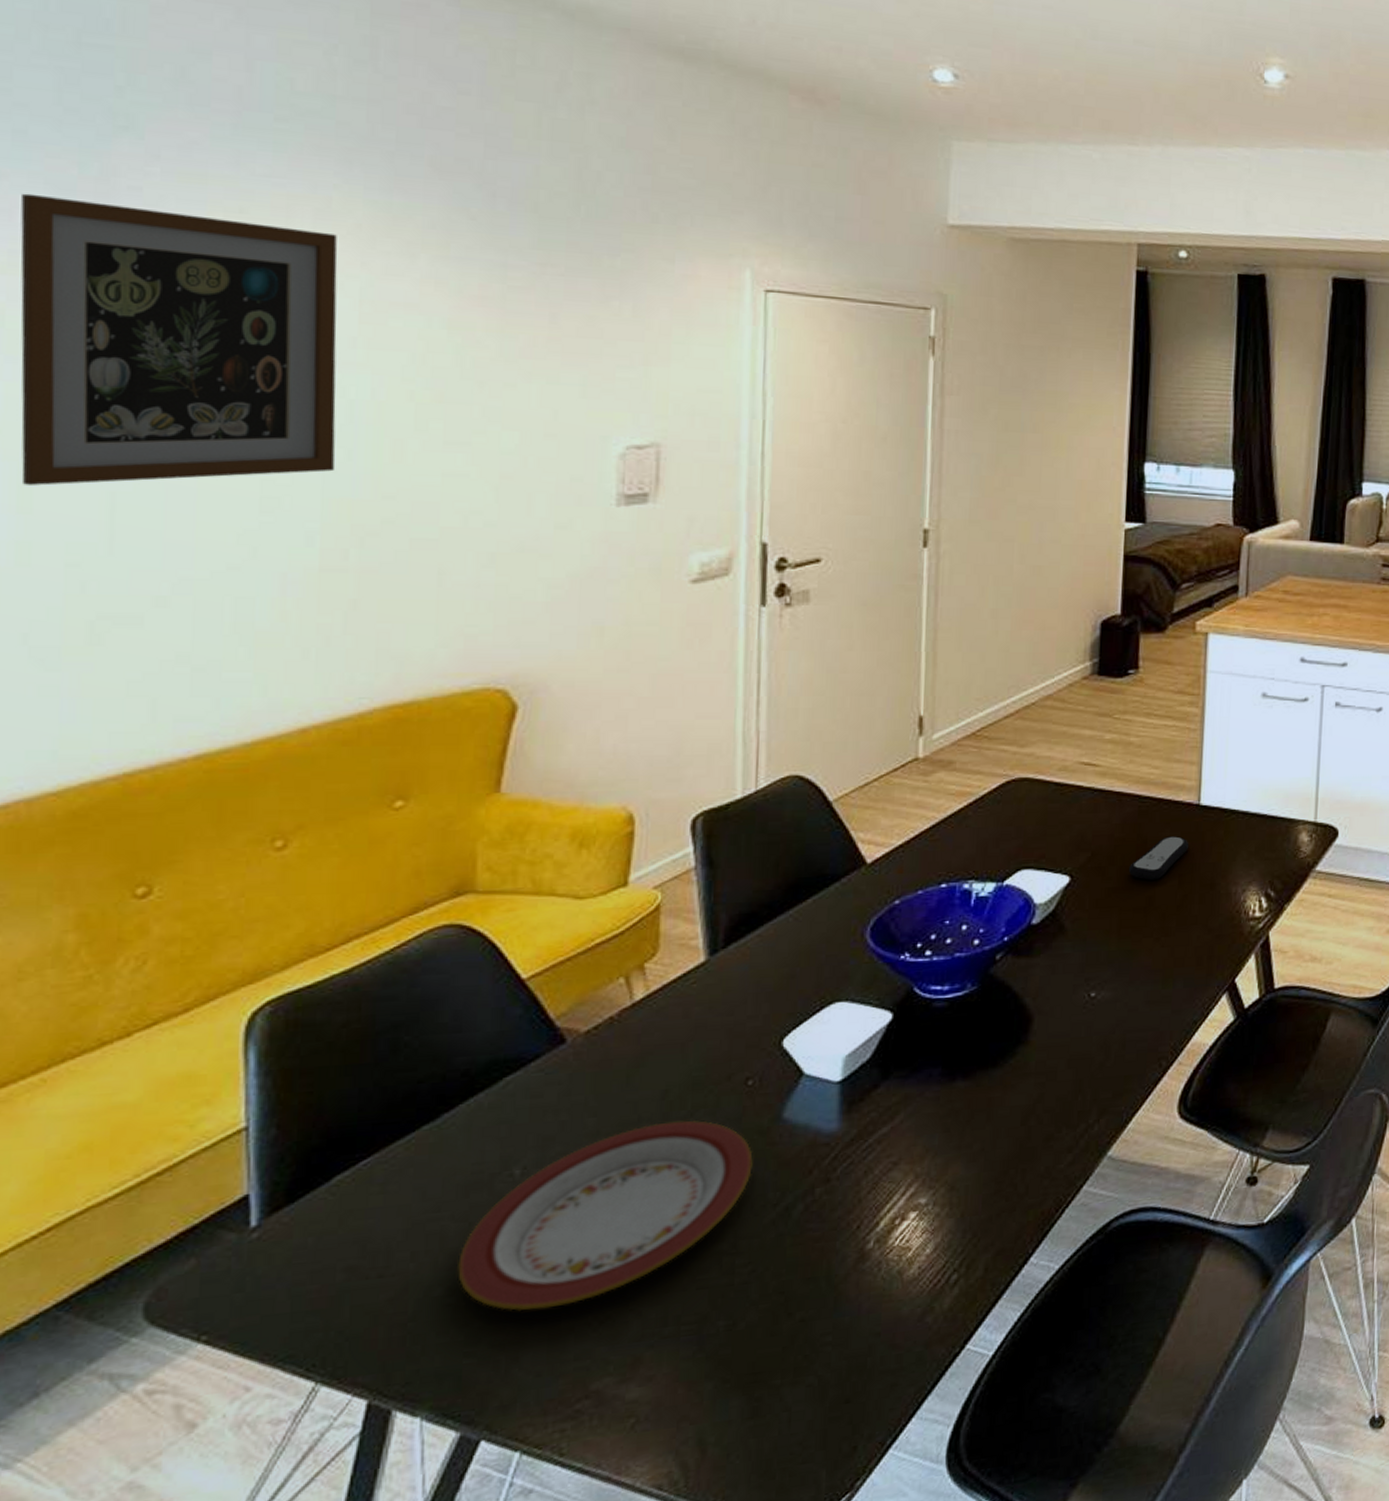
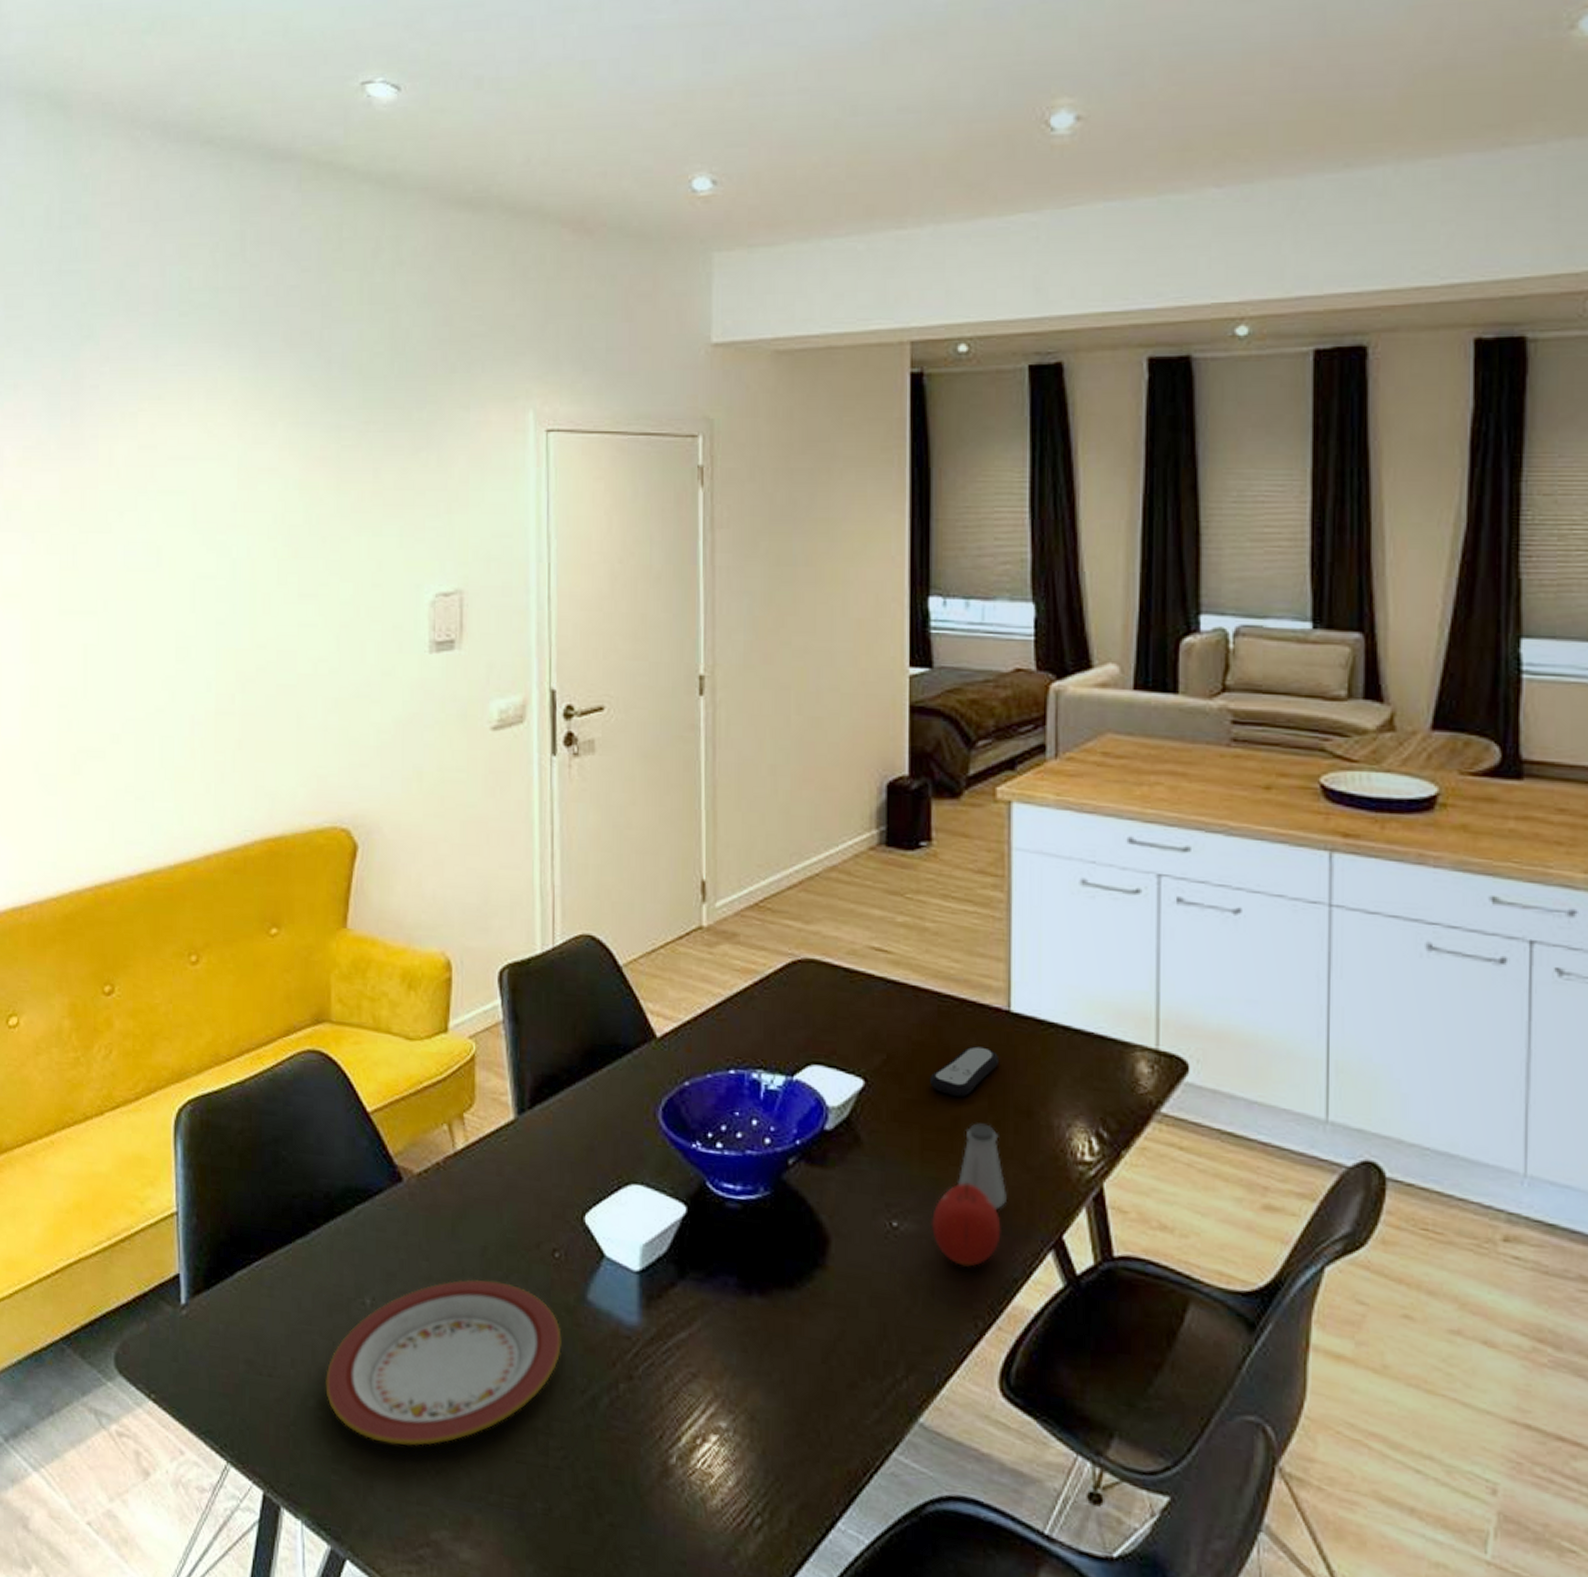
wall art: present [20,193,338,486] -> none [29,399,225,640]
fruit: none [1124,948,1185,1019] -> present [930,1181,1001,1267]
saltshaker: none [1150,899,1191,968] -> present [958,1123,1006,1210]

